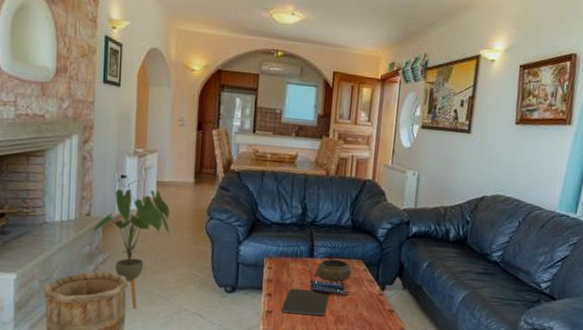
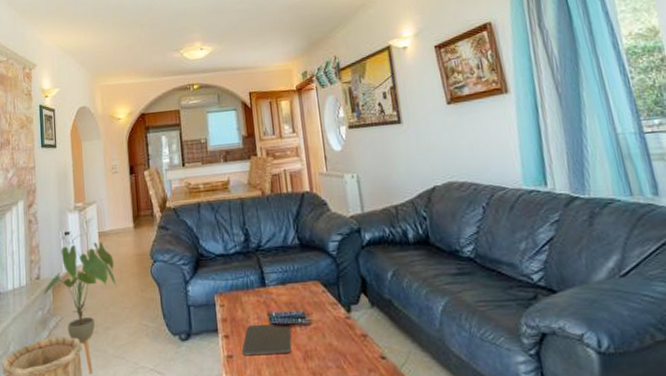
decorative bowl: present [313,259,352,285] -> none [269,284,310,313]

